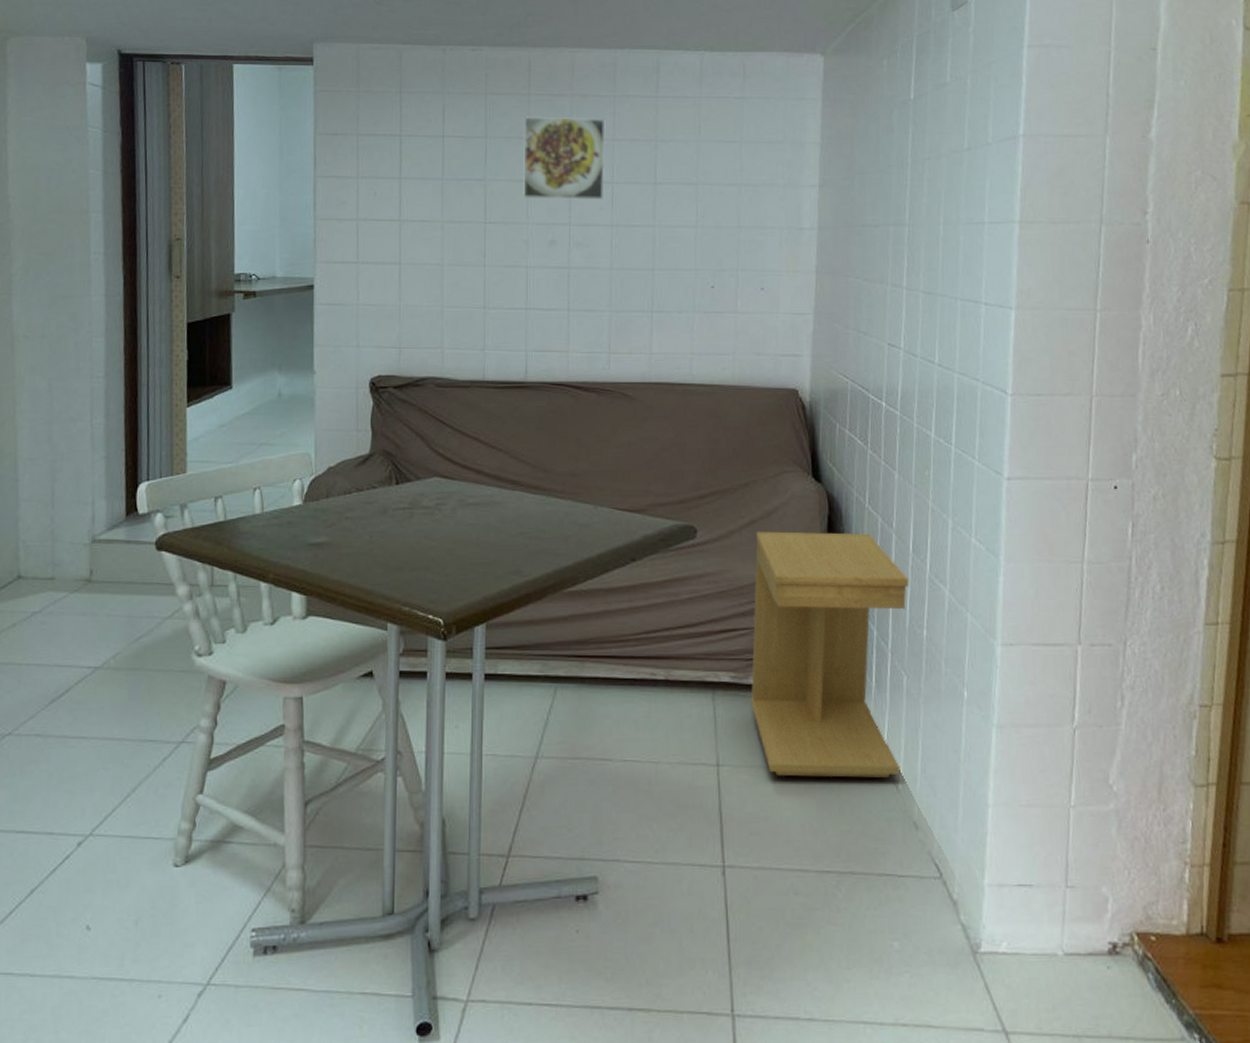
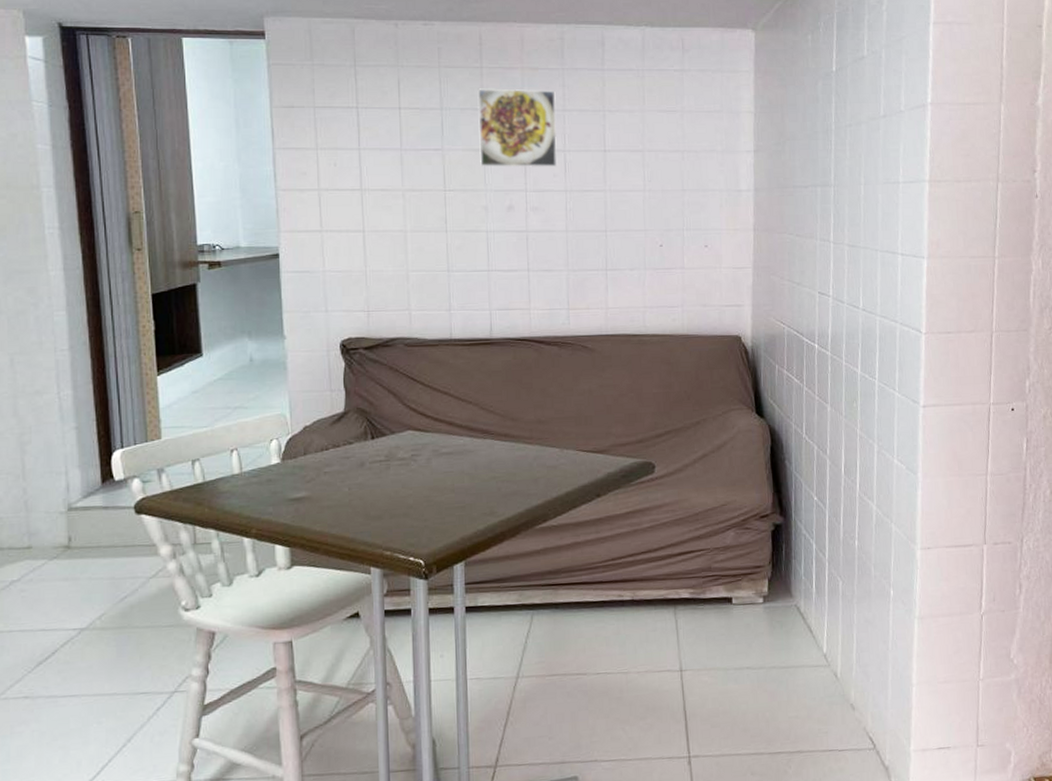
side table: present [750,531,909,778] -> none [708,460,842,675]

